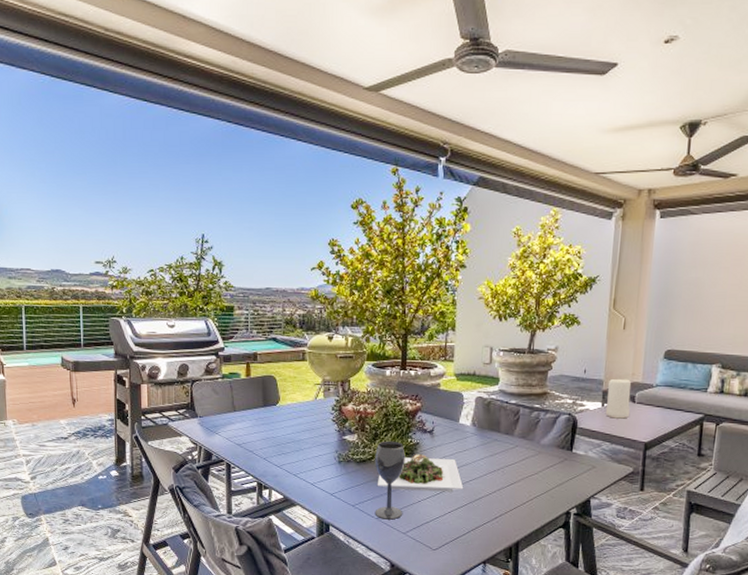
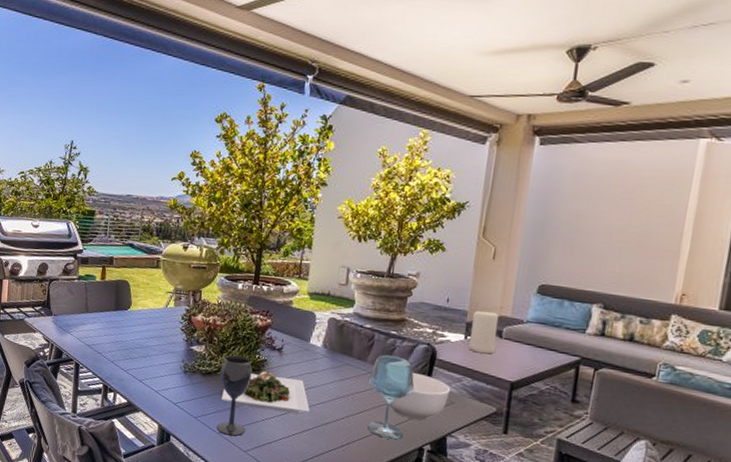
wine glass: none [516,428,559,507] -> present [367,354,415,440]
bowl: none [531,442,592,487] -> present [383,372,451,420]

